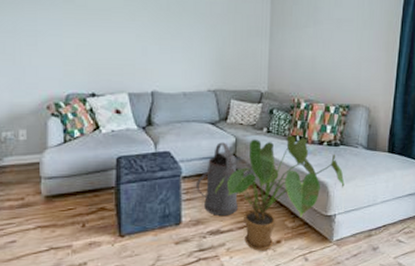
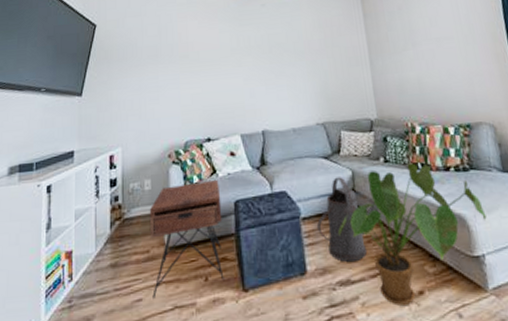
nightstand: none [24,135,103,241] -> present [149,179,225,299]

